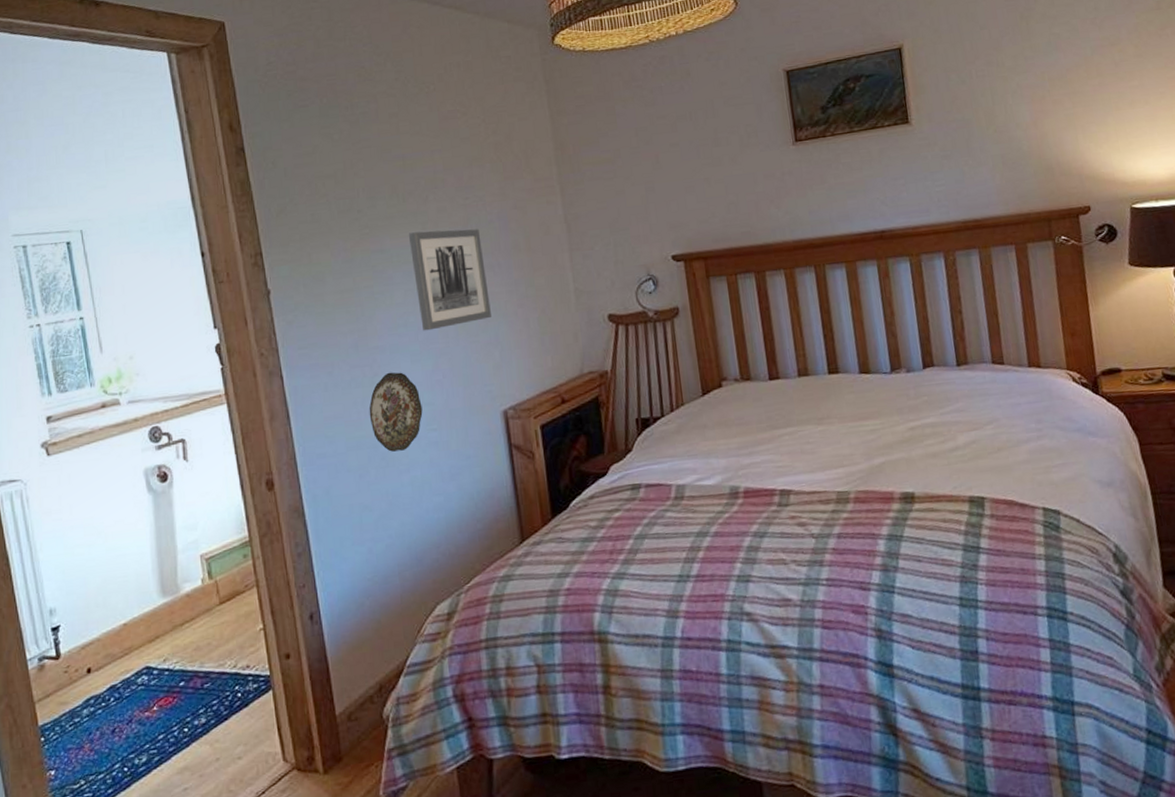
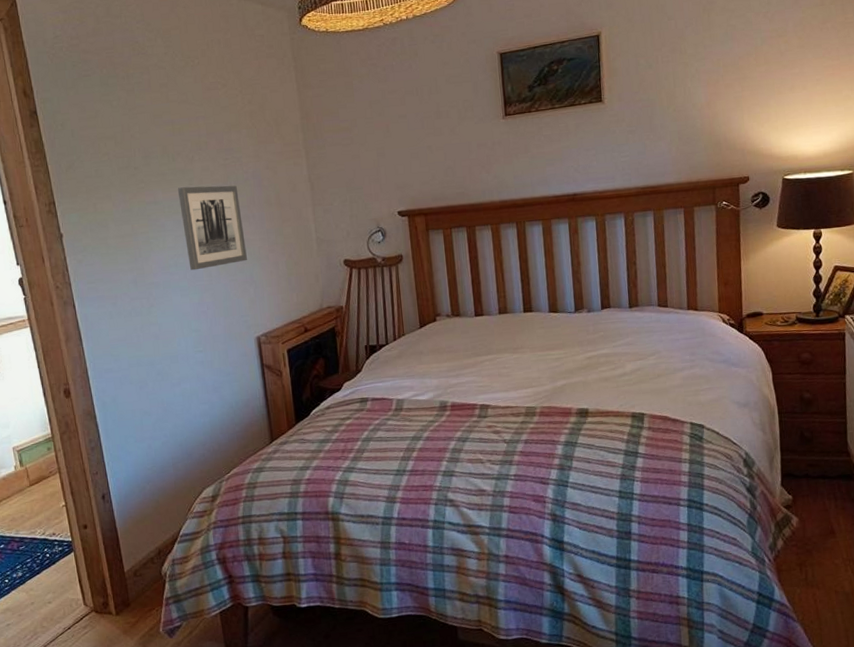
decorative plate: present [369,372,423,452] -> none [146,304,191,369]

